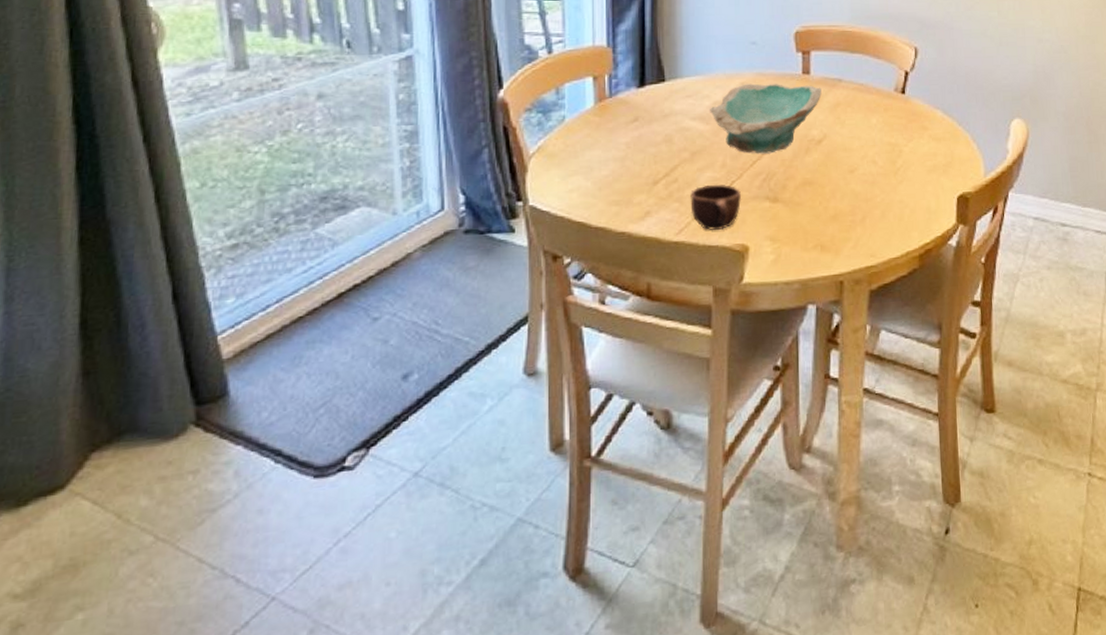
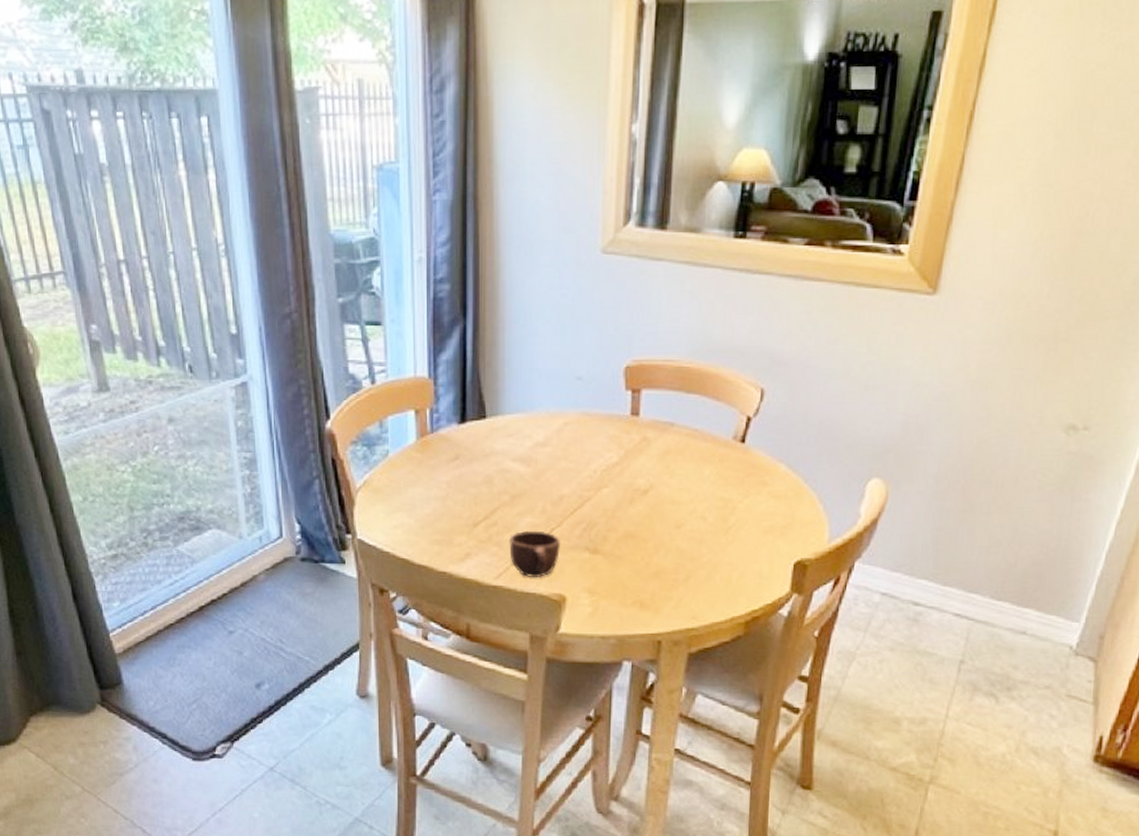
bowl: present [710,83,822,154] -> none [531,424,651,502]

